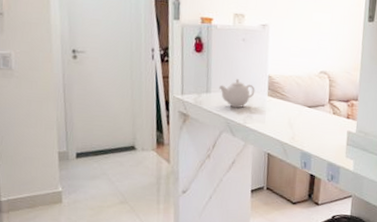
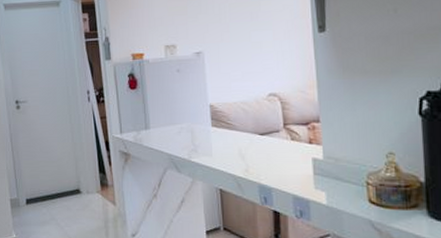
teapot: present [219,79,255,108] -> none [158,112,197,143]

